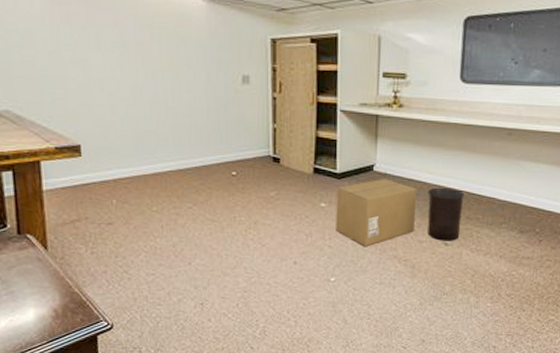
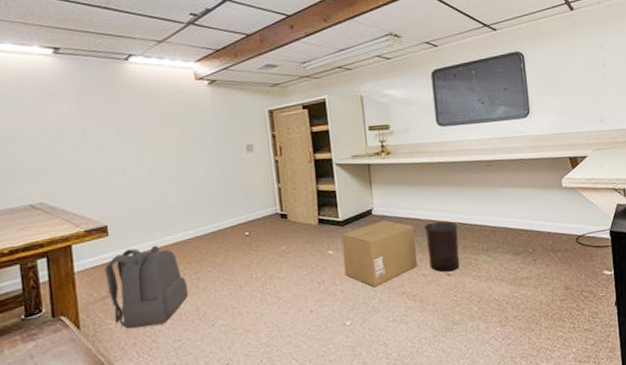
backpack: none [76,173,165,256] -> present [104,245,188,329]

